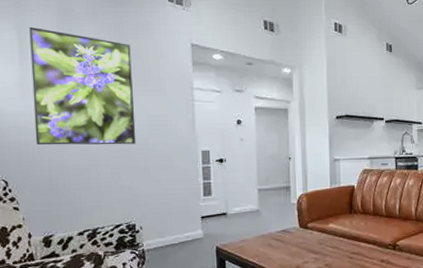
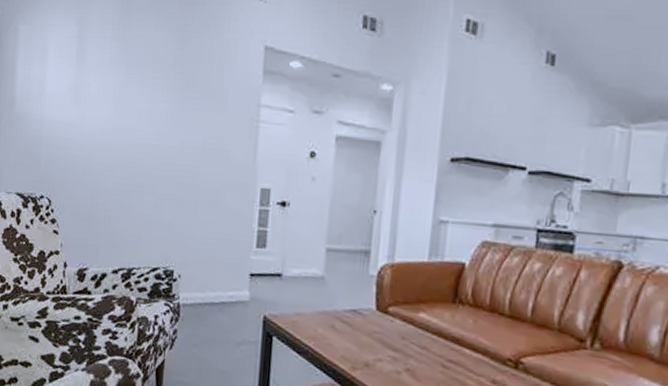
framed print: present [29,26,136,145] -> none [82,21,194,172]

